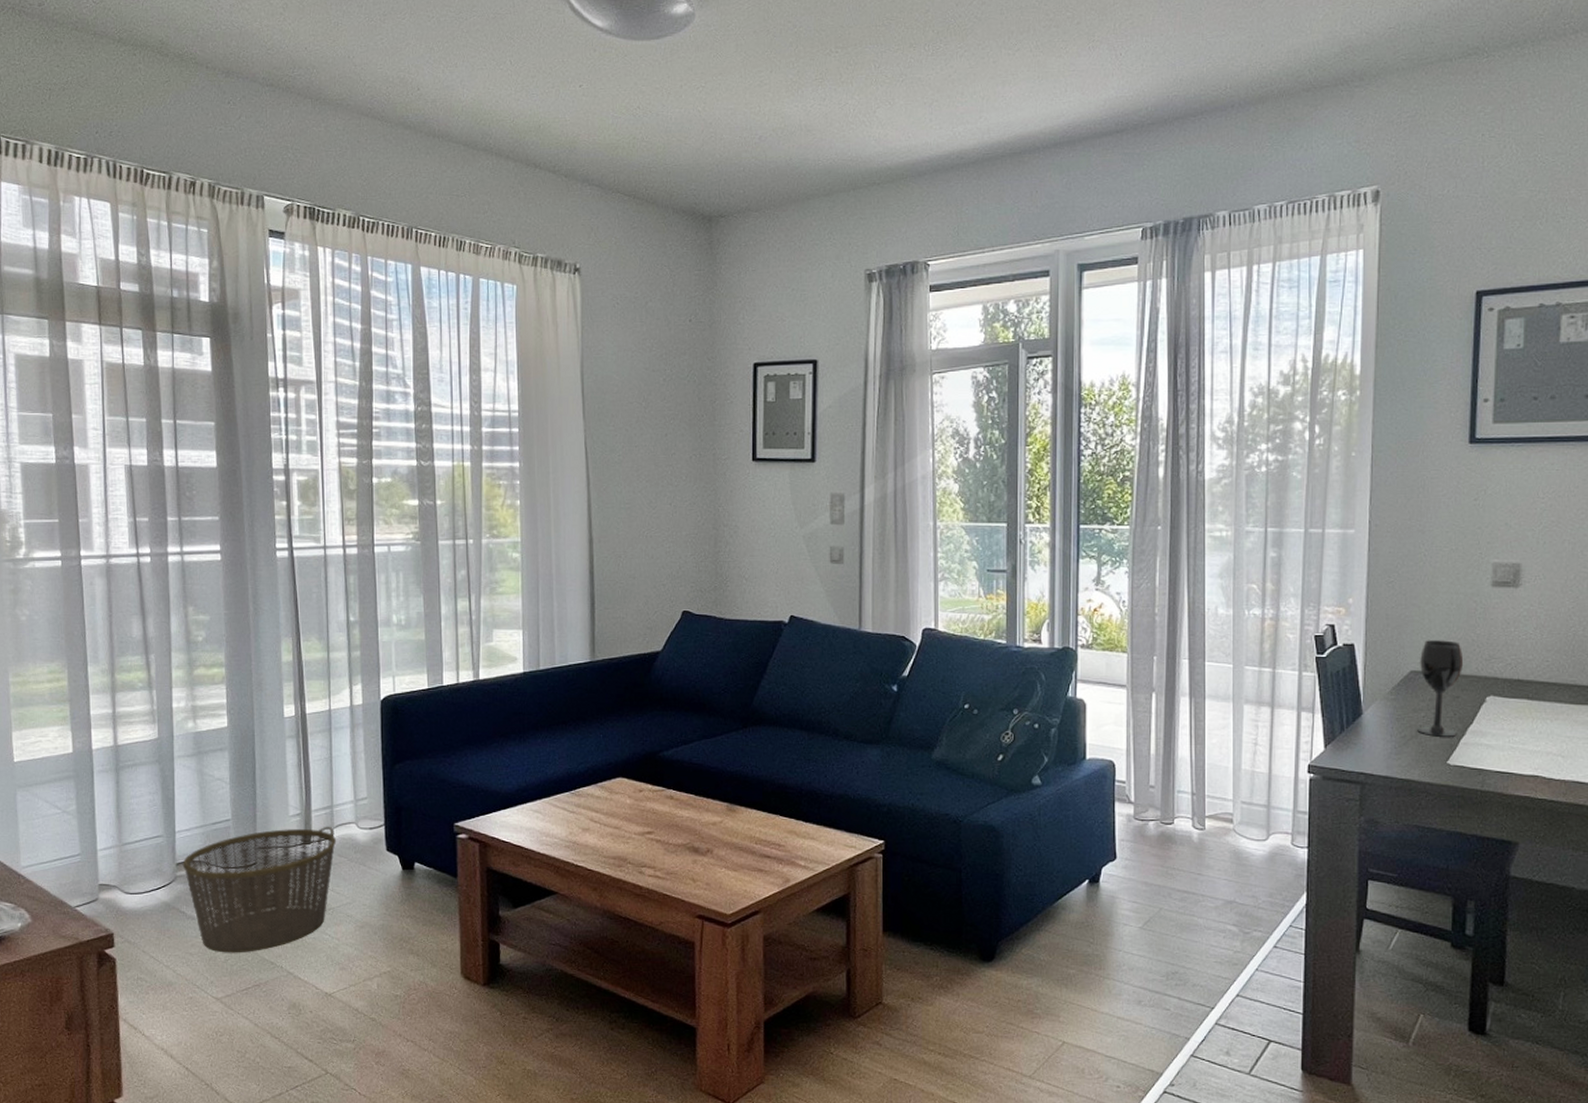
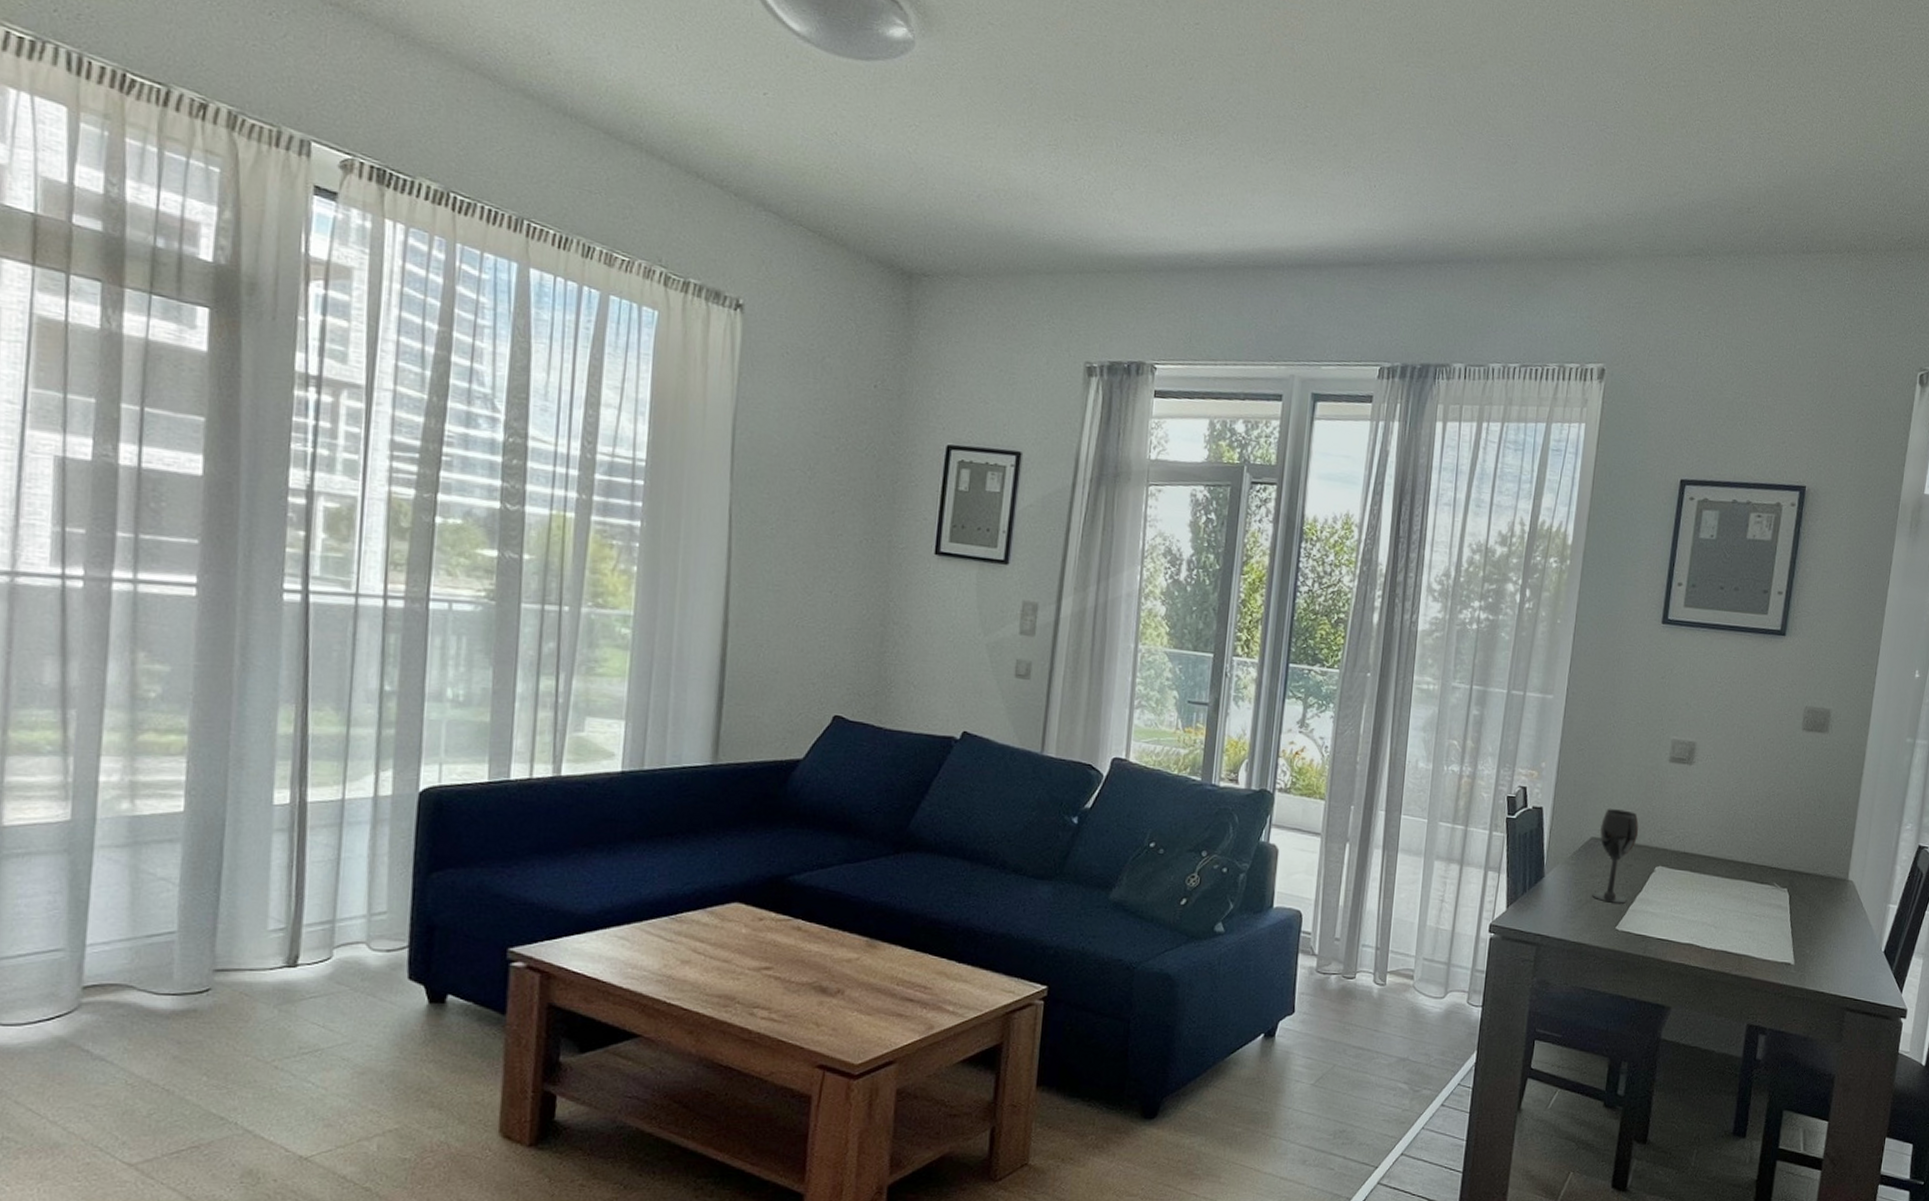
basket: present [182,826,337,952] -> none [92,945,337,1104]

